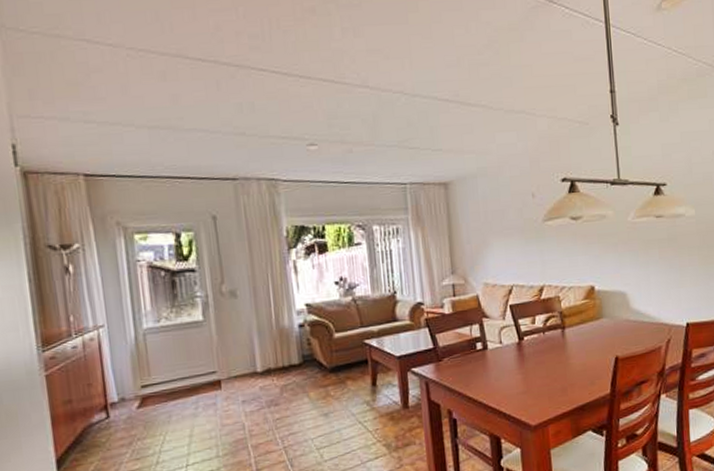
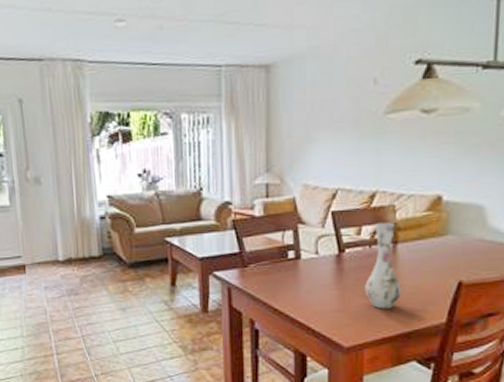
vase: none [543,311,573,387] -> present [365,223,402,309]

